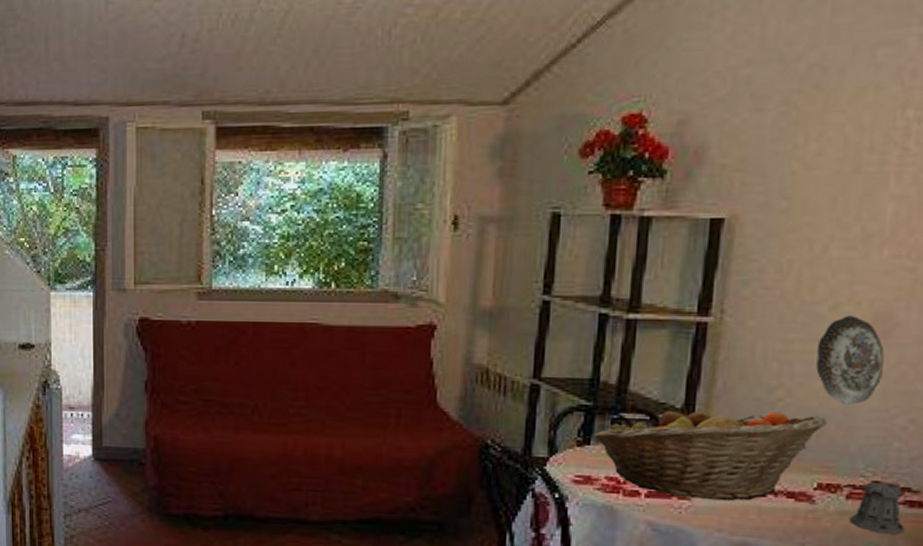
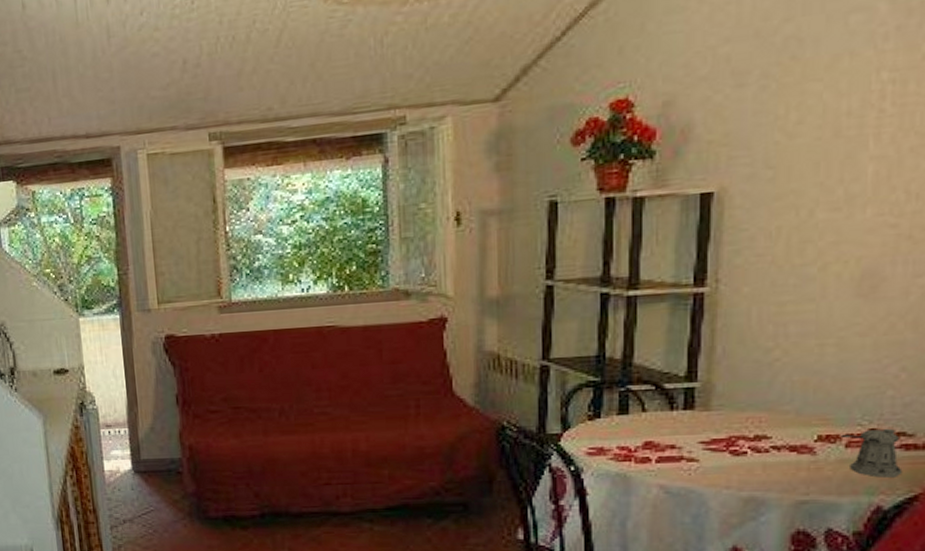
fruit basket: present [593,405,827,501] -> none [602,371,823,460]
decorative plate: present [816,316,885,404] -> none [808,274,873,359]

